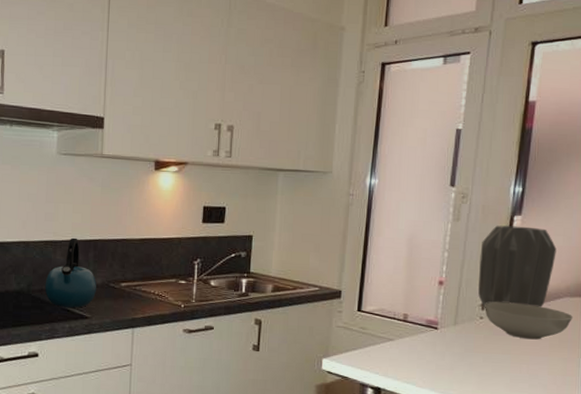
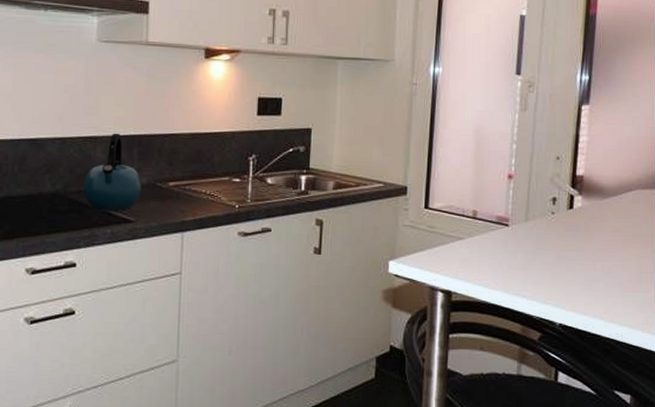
vase: present [478,225,557,311] -> none [549,115,626,205]
bowl: present [484,301,574,340] -> none [555,195,646,235]

